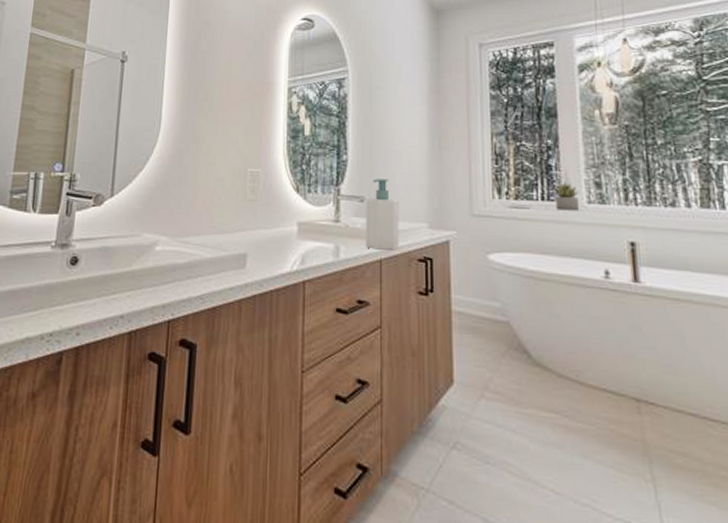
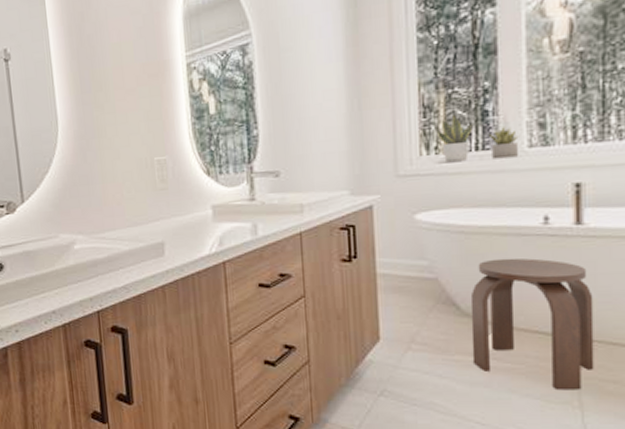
soap bottle: present [365,179,399,250] -> none [280,149,320,224]
potted plant: none [508,164,539,209] -> present [438,114,473,163]
stool: none [541,308,663,459] -> present [470,258,594,389]

